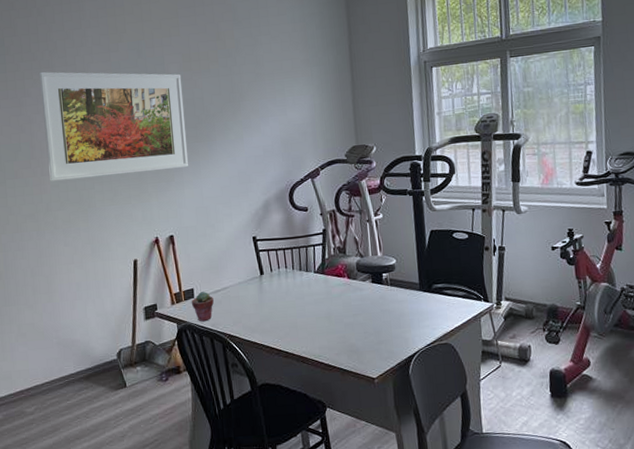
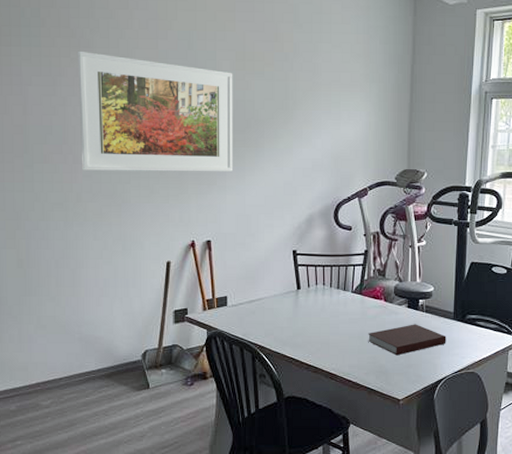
potted succulent: present [191,291,214,322] -> none [223,299,247,331]
notebook: none [335,298,415,333] -> present [368,324,447,356]

